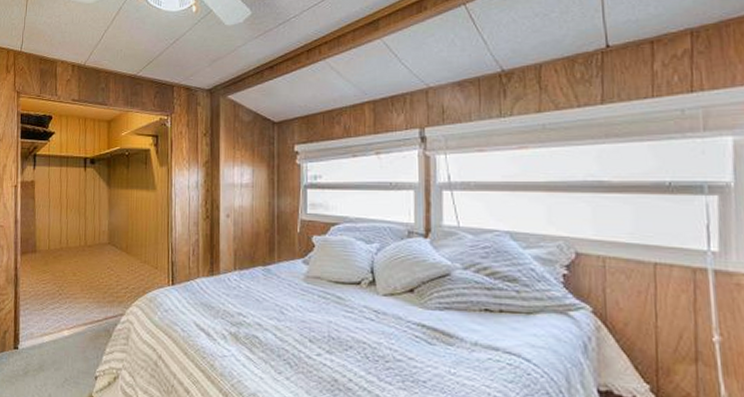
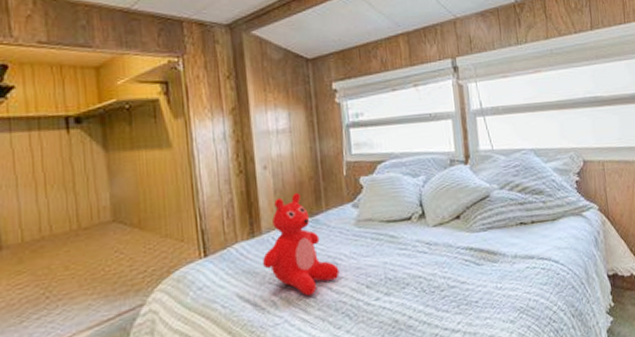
teddy bear: none [218,241,285,337] -> present [263,192,340,296]

